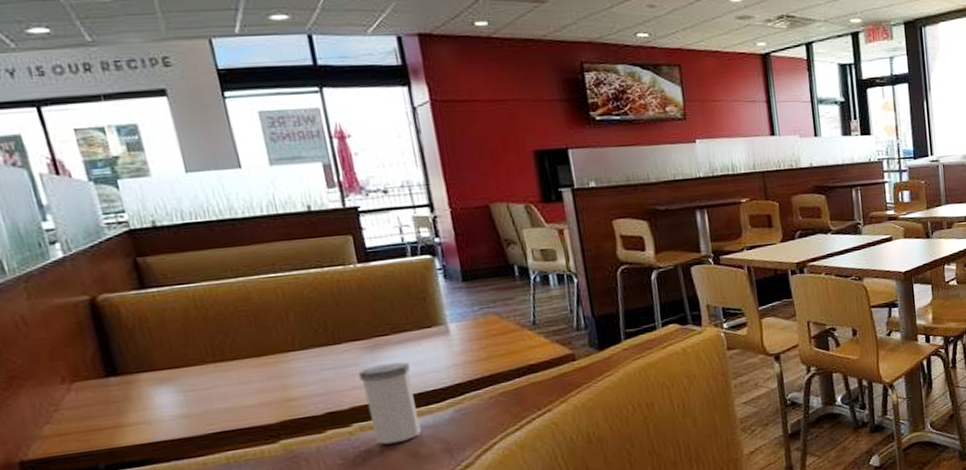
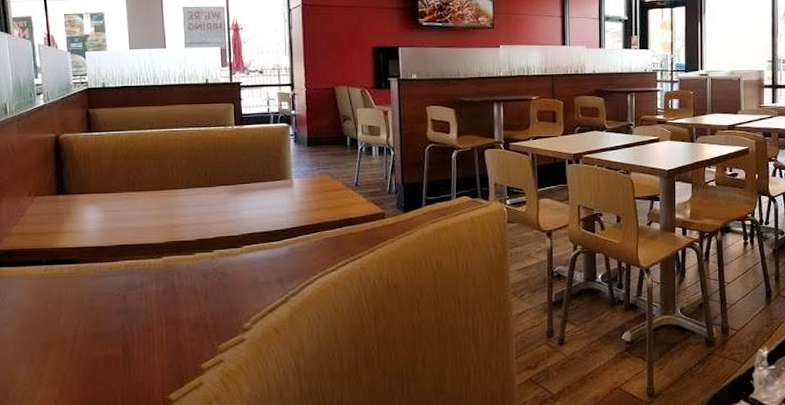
salt shaker: present [358,362,422,445] -> none [223,205,263,270]

